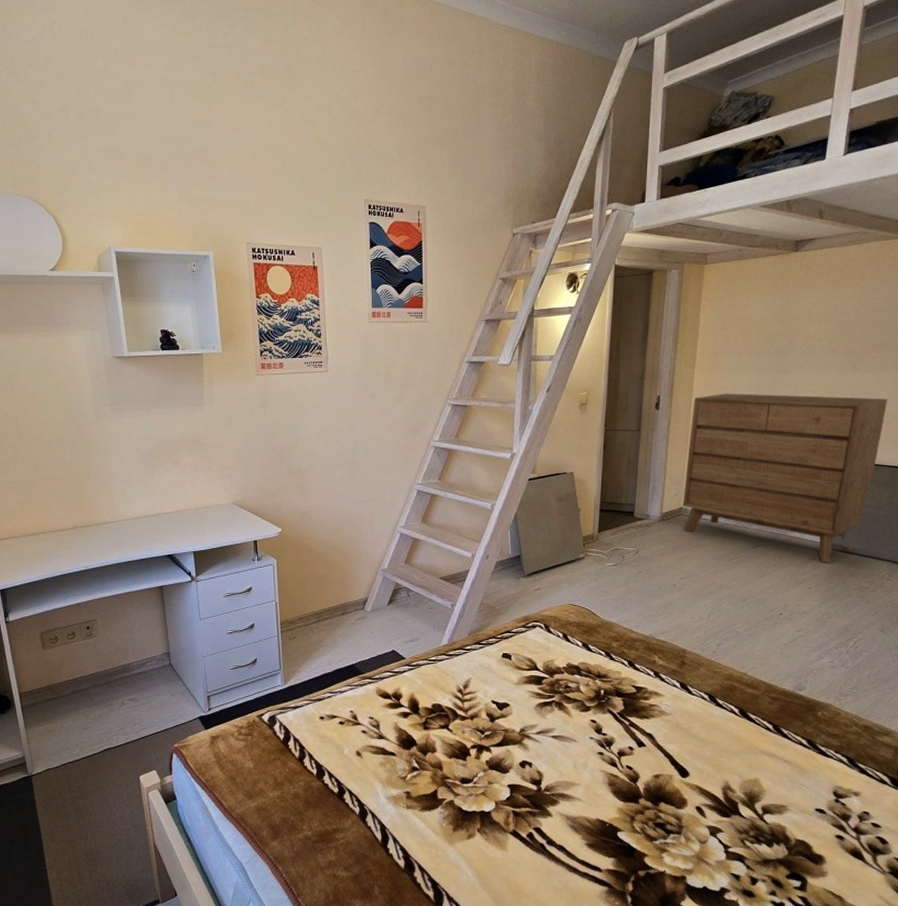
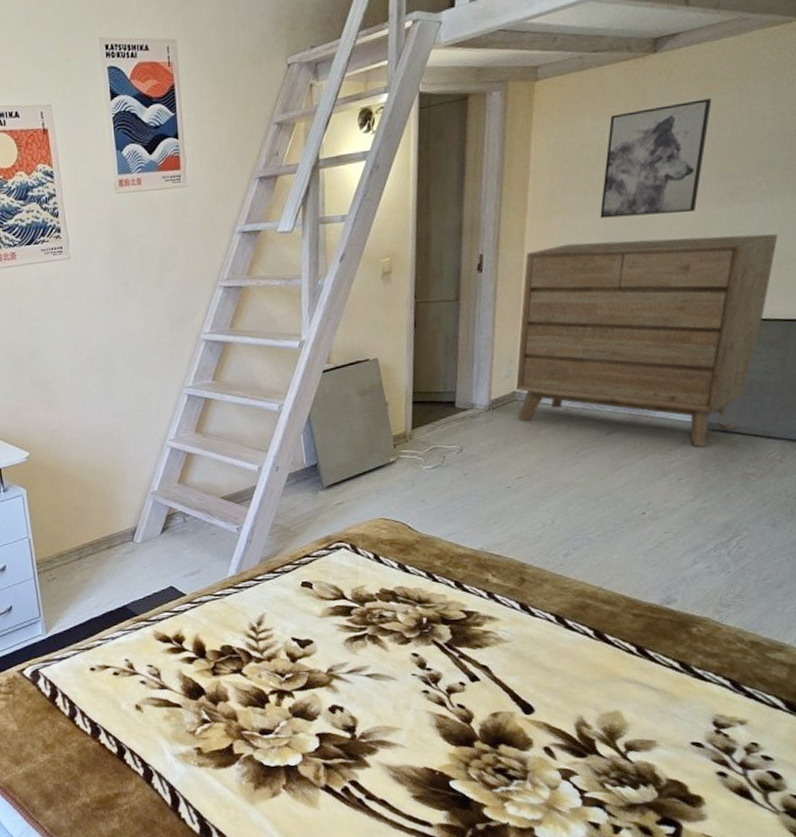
wall art: none [752,290,839,375] -> present [600,98,712,219]

